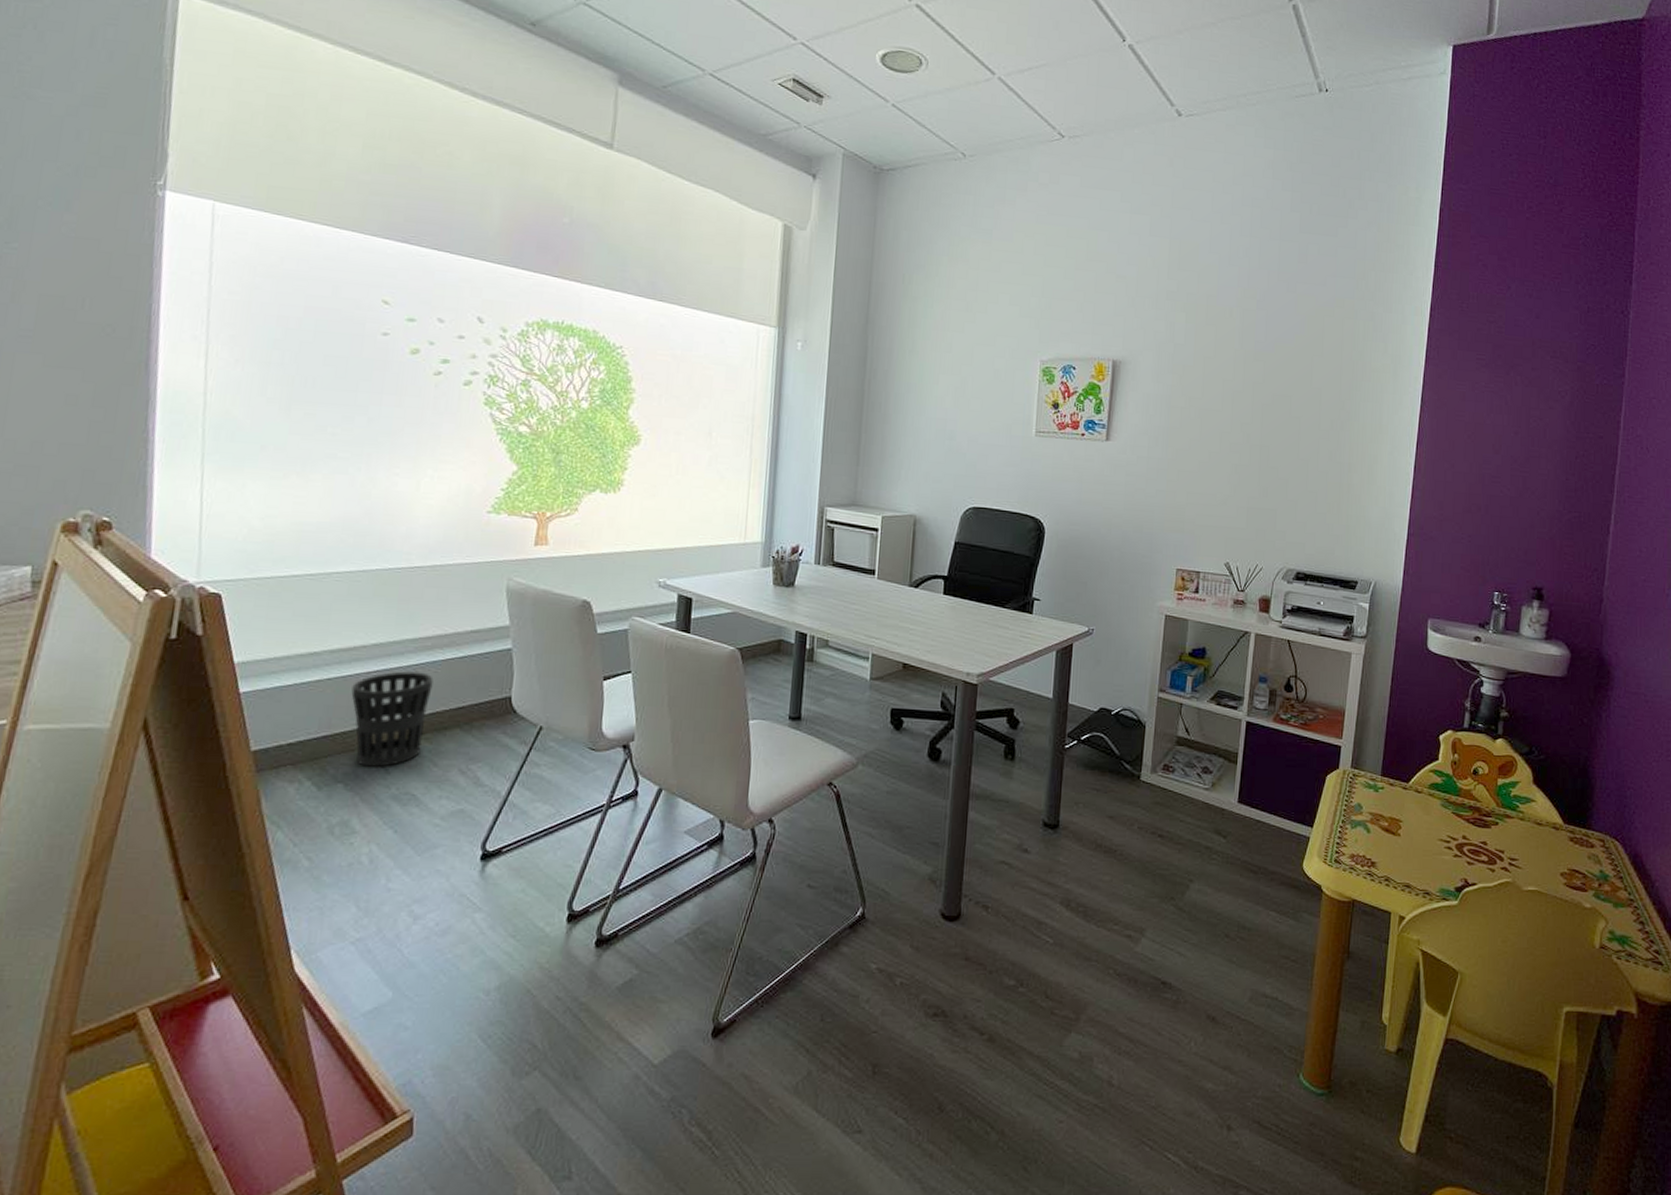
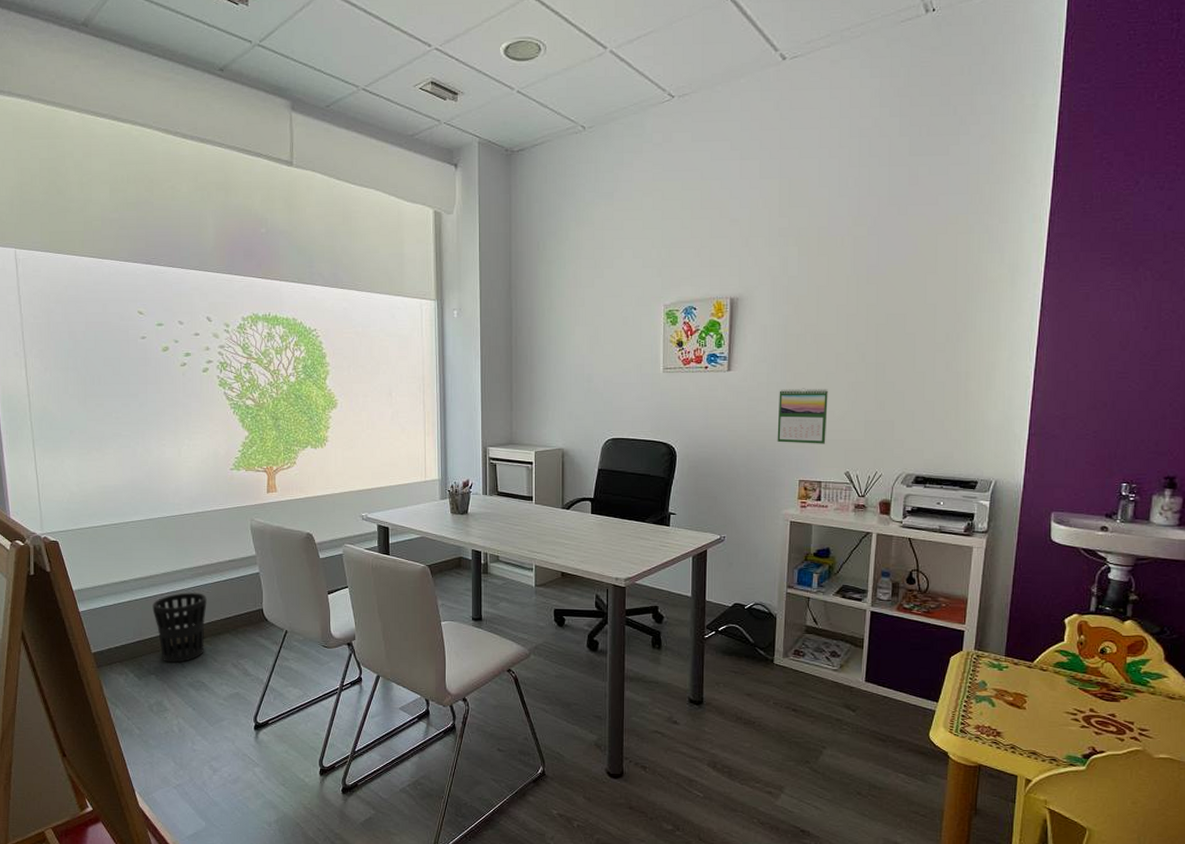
calendar: none [1155,466,1211,530] -> present [777,388,828,444]

